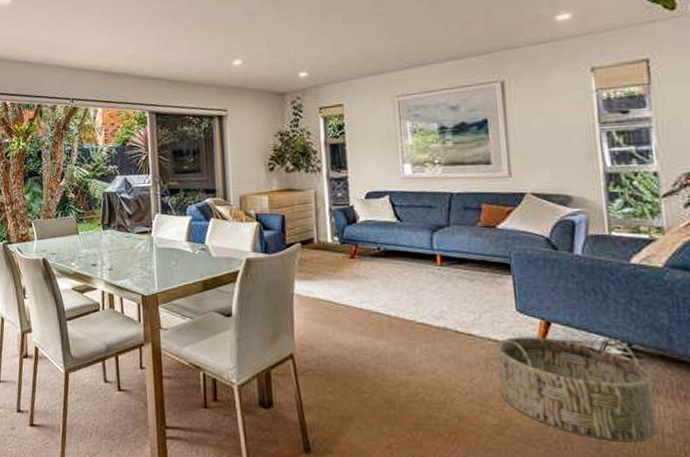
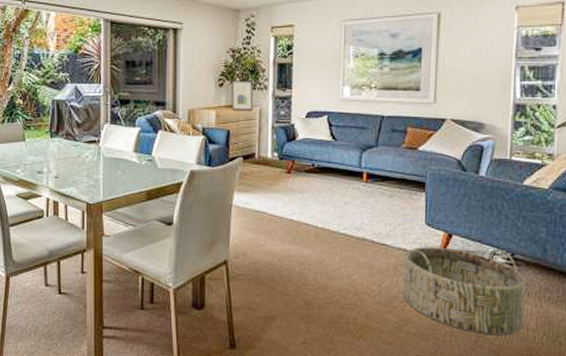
picture frame: none [282,163,308,195] -> present [231,81,254,111]

